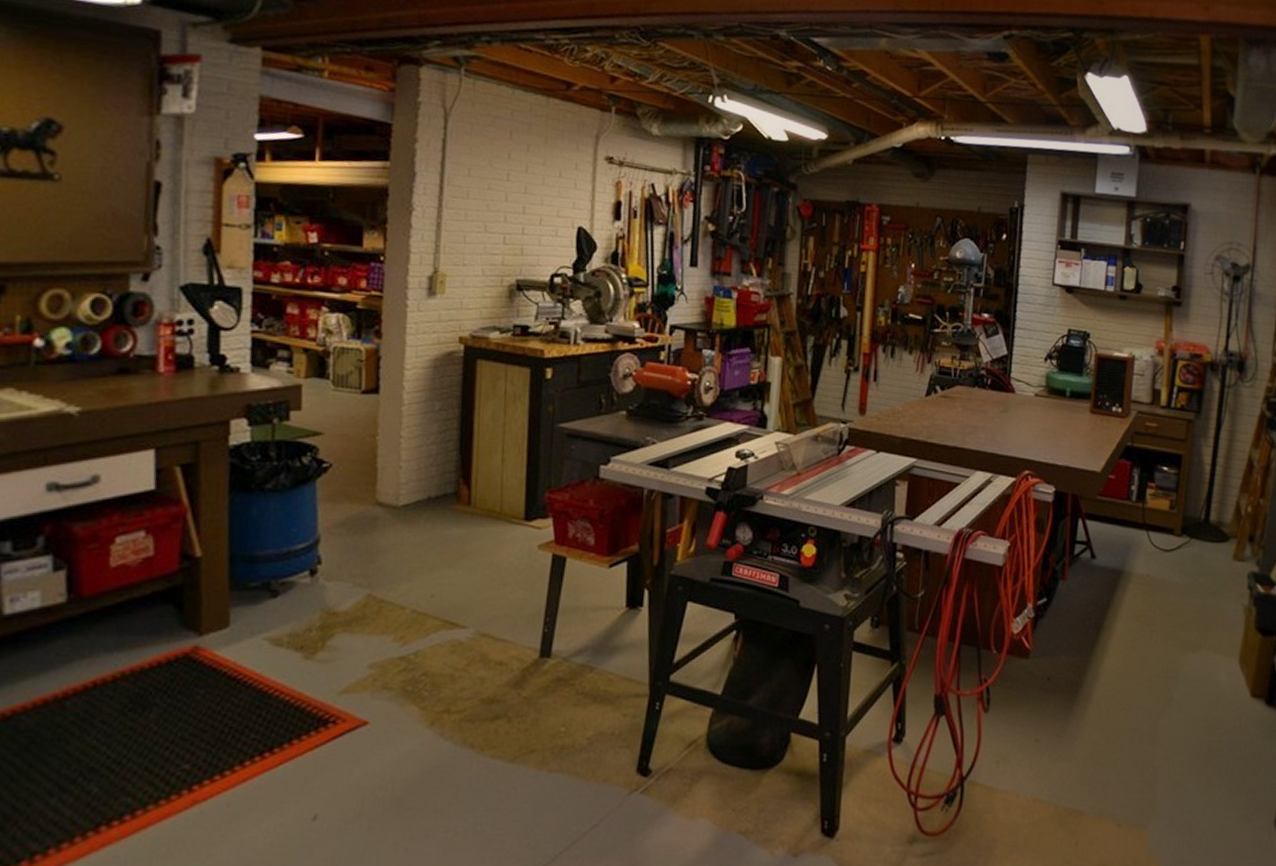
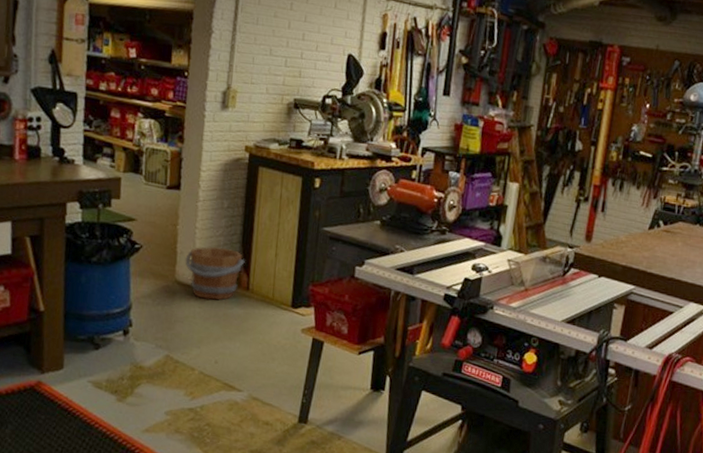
bucket: none [388,457,465,521] -> present [185,247,245,300]

